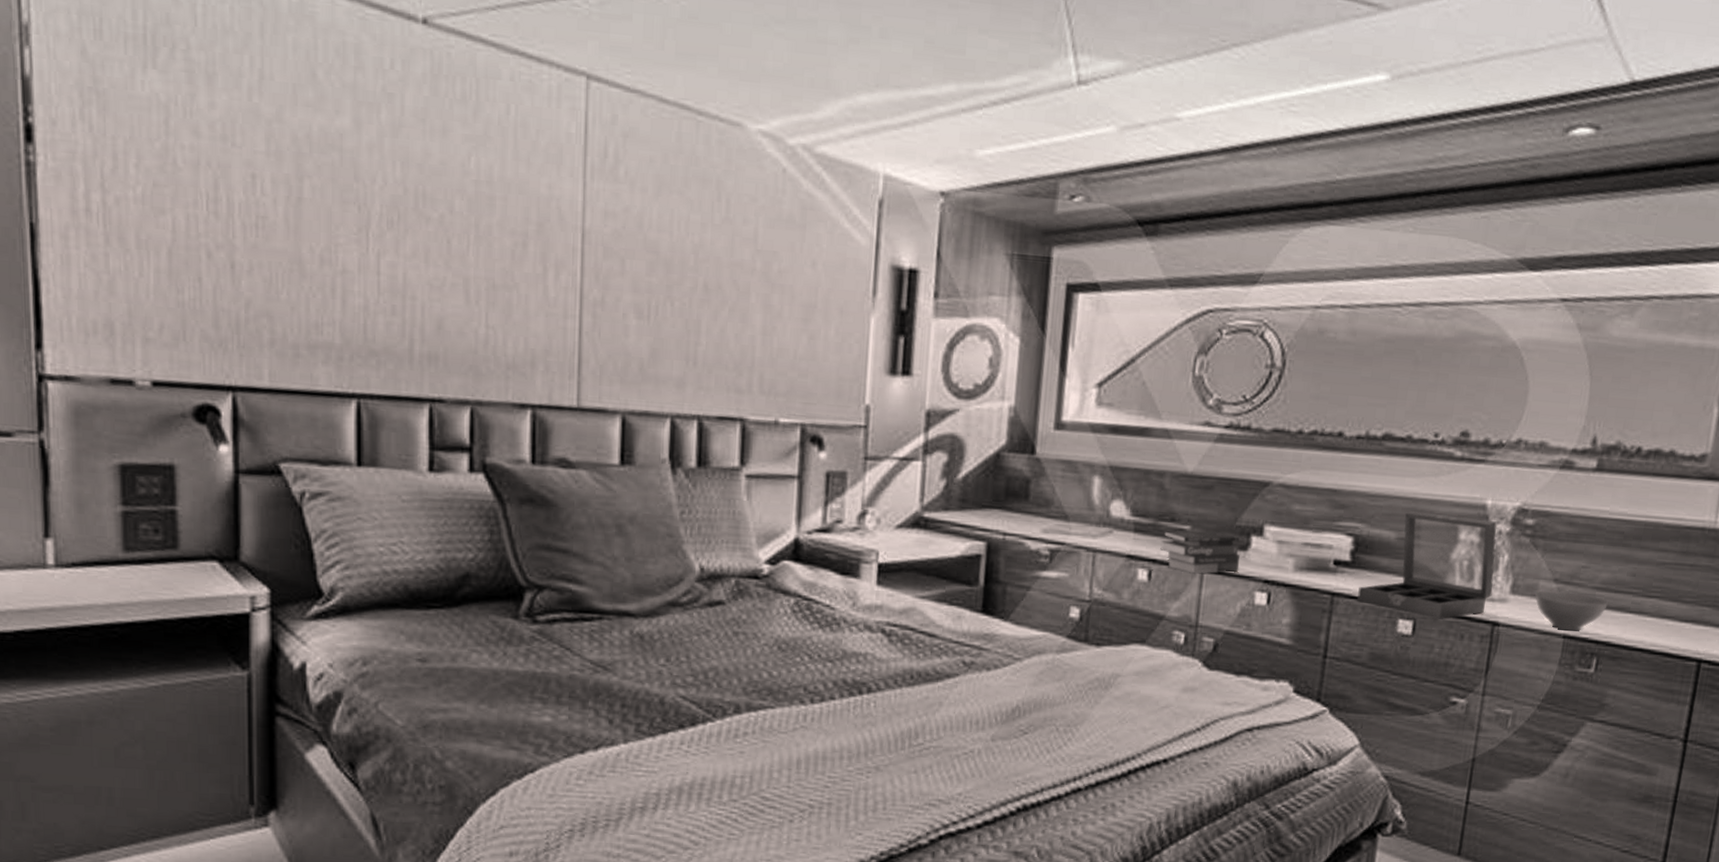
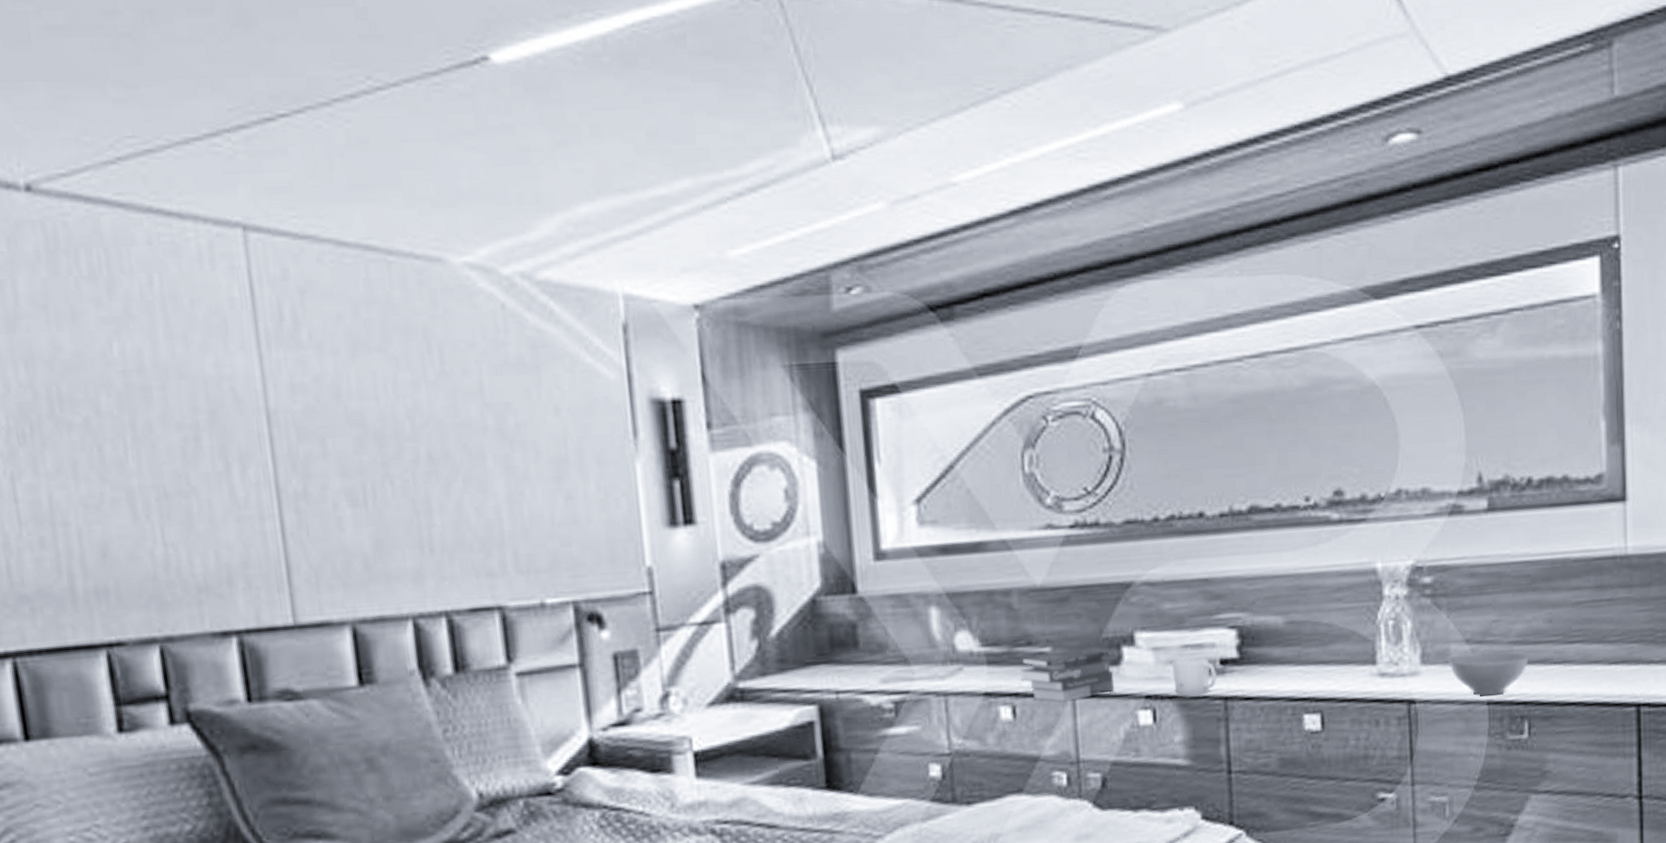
mug: none [1290,553,1329,590] -> present [1171,656,1217,698]
jewelry box: present [1357,510,1497,620] -> none [1253,585,1401,708]

